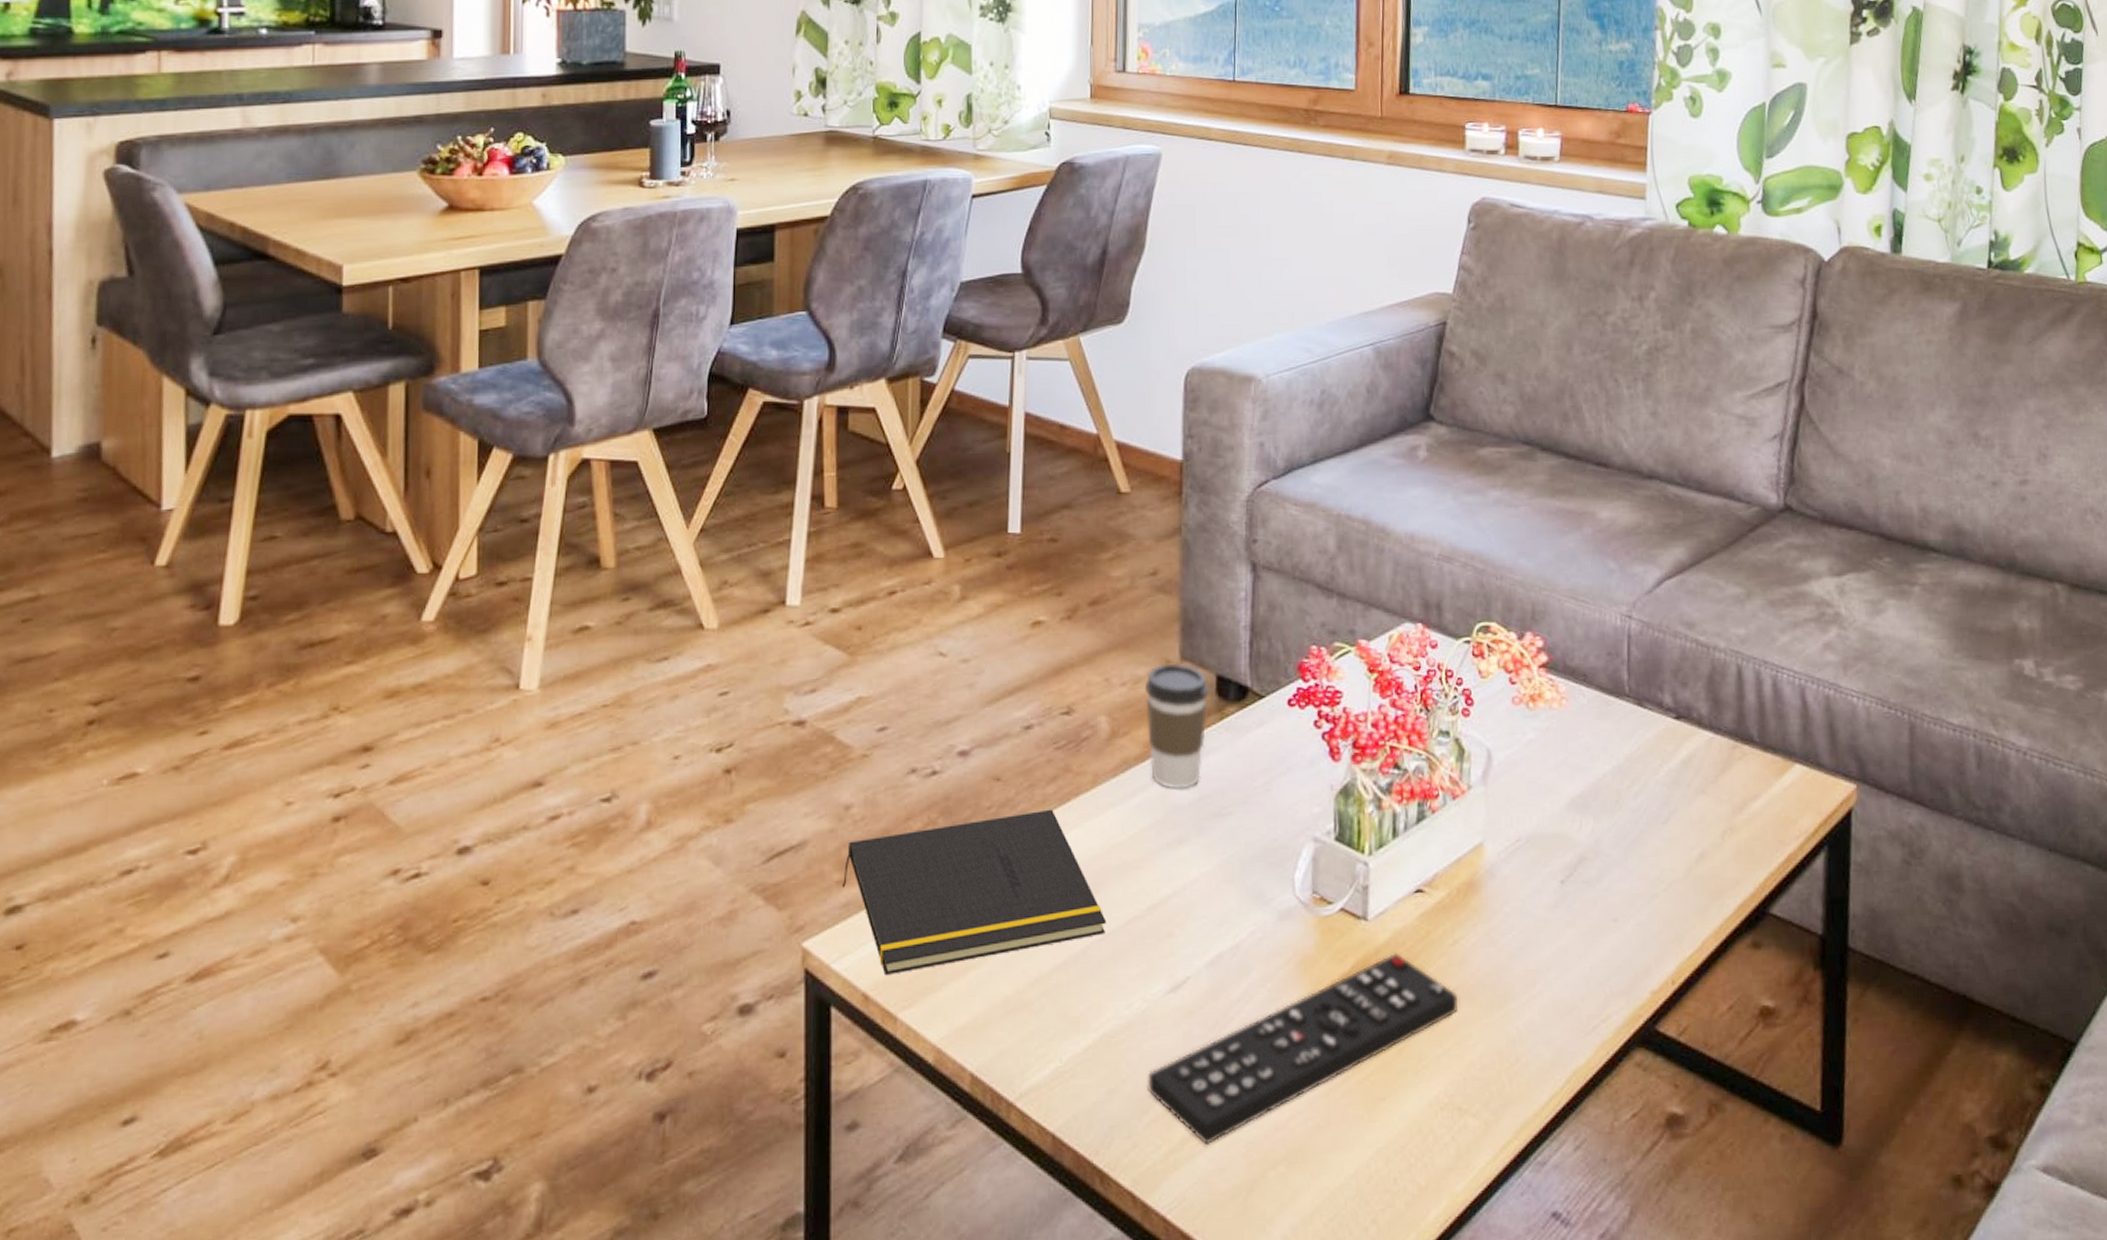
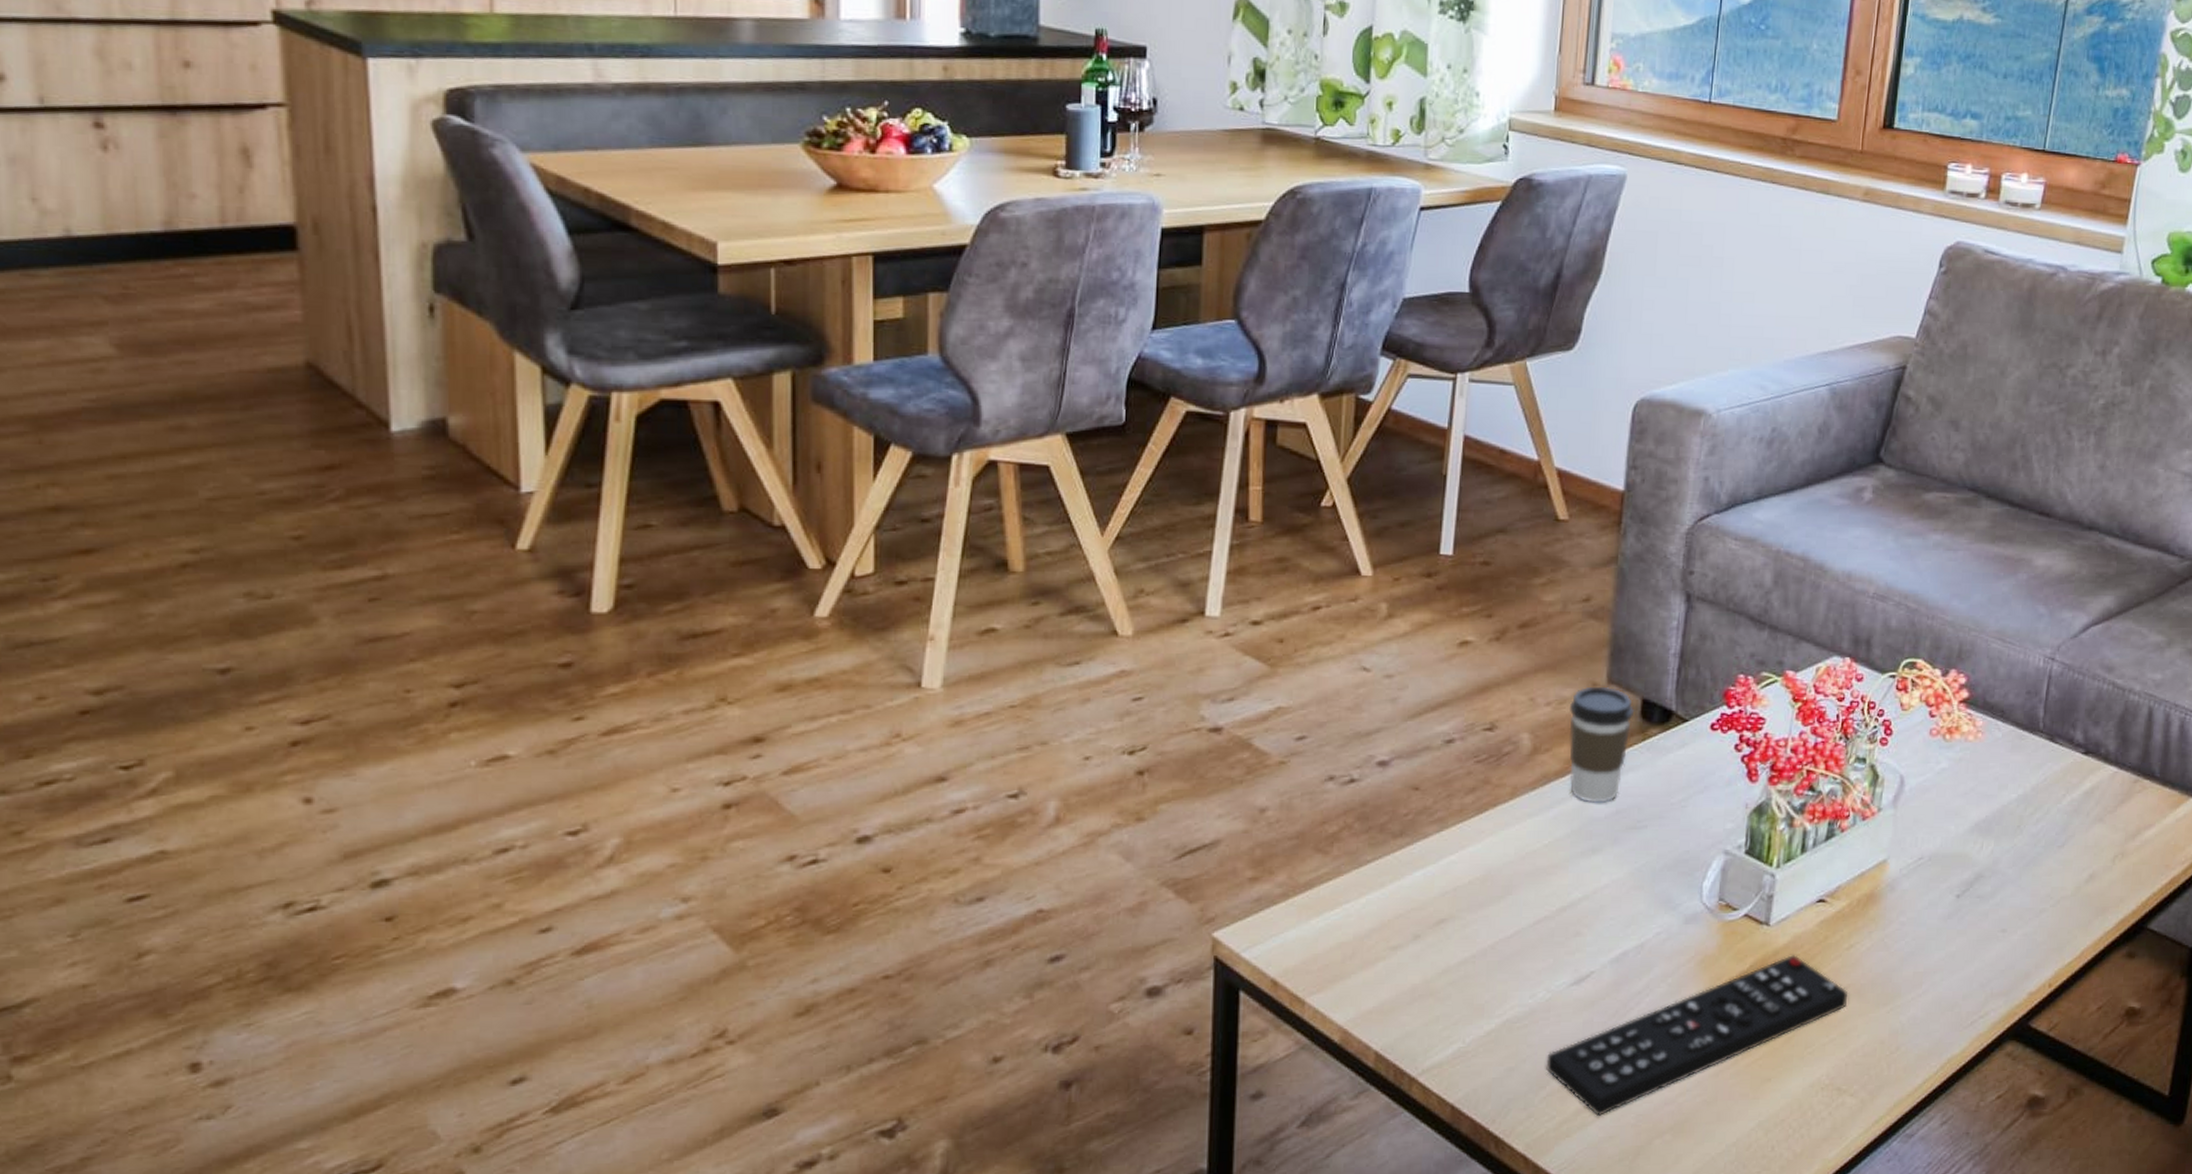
notepad: present [842,809,1107,975] -> none [1254,818,1516,963]

